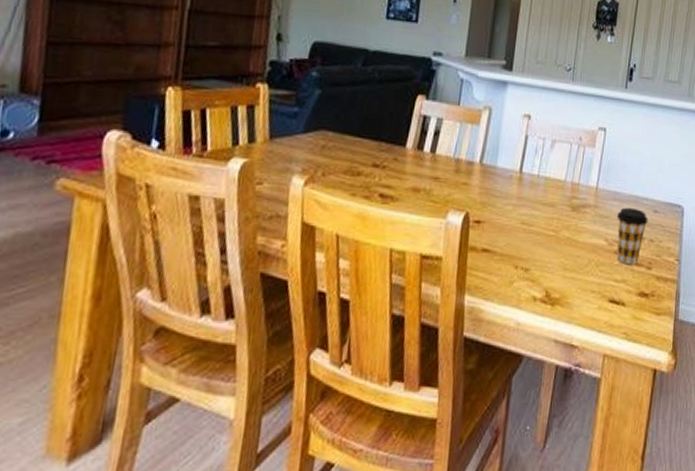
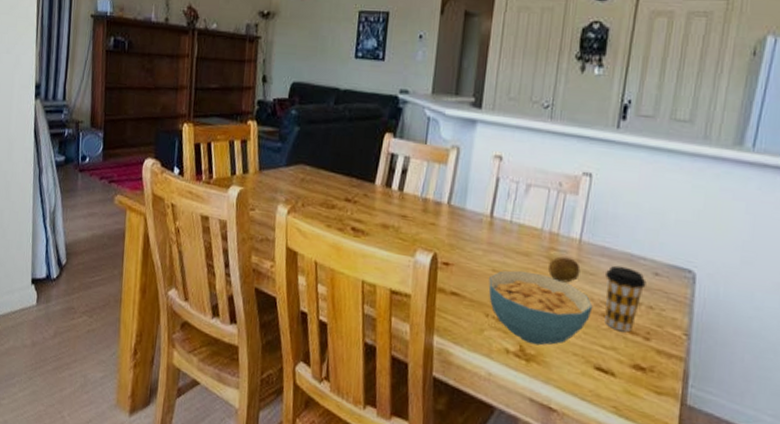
cereal bowl: none [518,220,607,289] -> present [488,270,593,346]
fruit: none [570,204,597,227] -> present [547,256,581,283]

